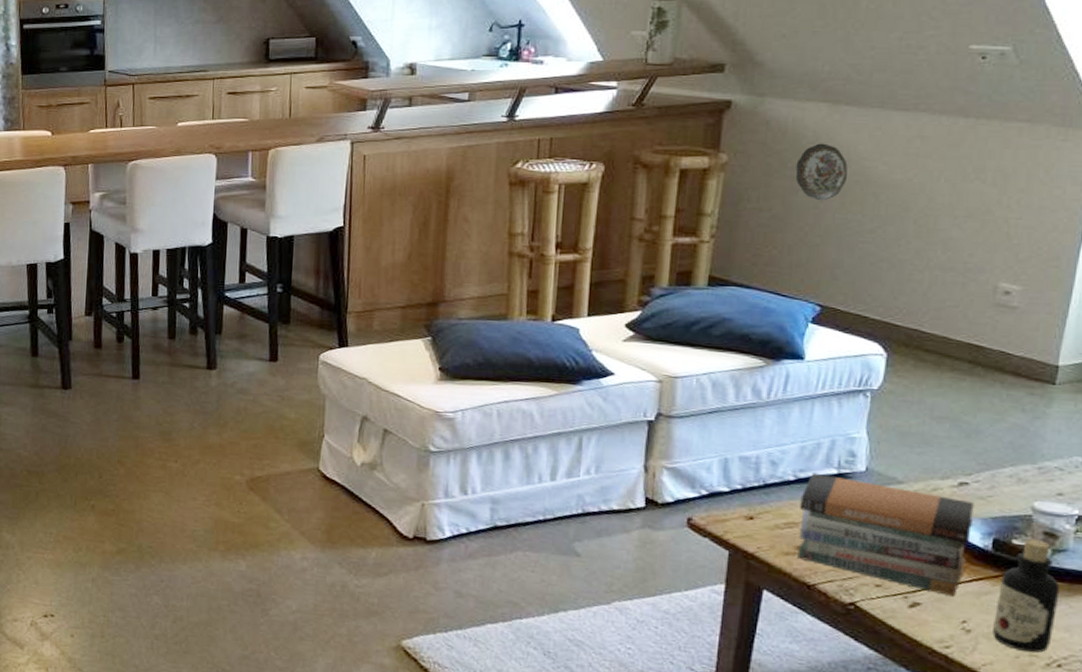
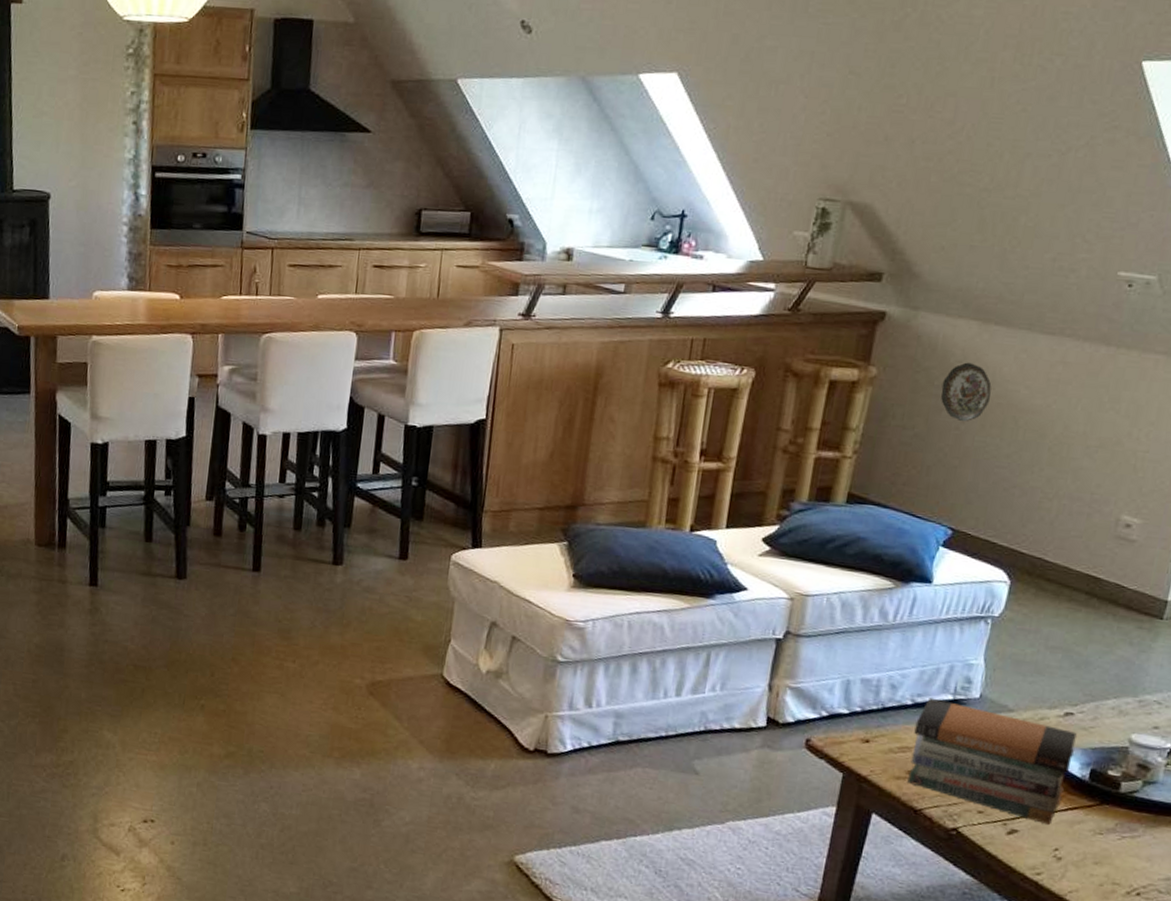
bottle: present [992,539,1061,653] -> none [1081,771,1147,882]

